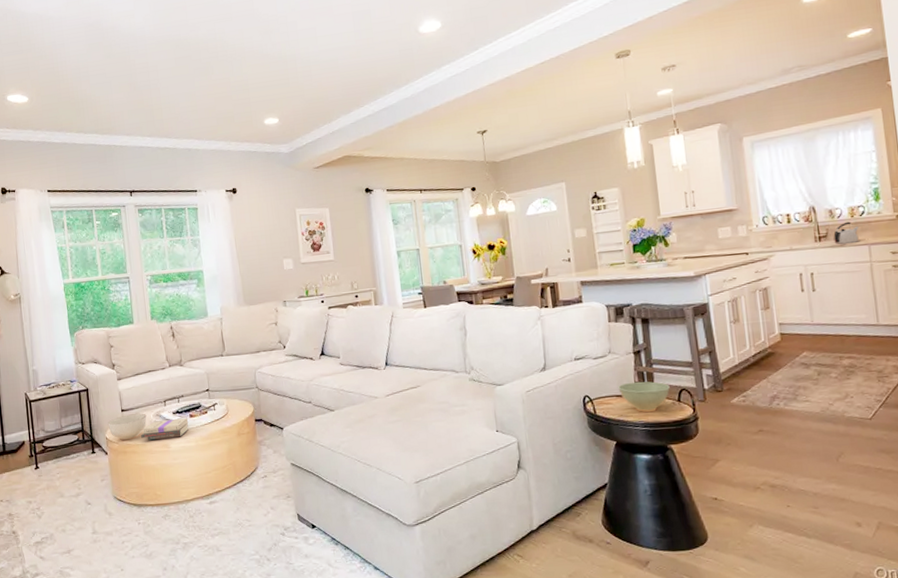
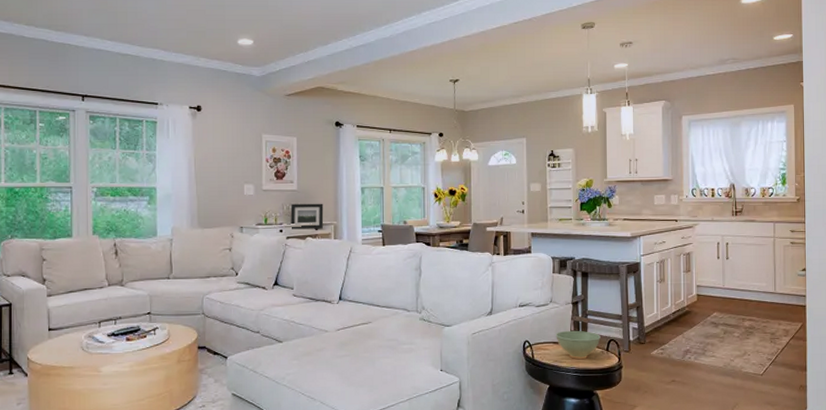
bowl: present [108,413,147,441] -> none [31,334,77,362]
books: present [141,418,189,441] -> none [69,342,125,364]
picture frame: none [329,270,364,299] -> present [290,203,324,230]
kettle: present [833,221,861,245] -> none [747,200,768,221]

